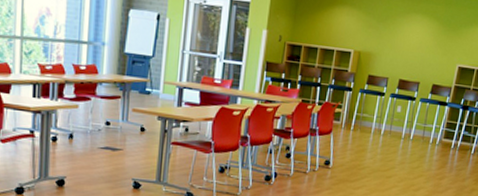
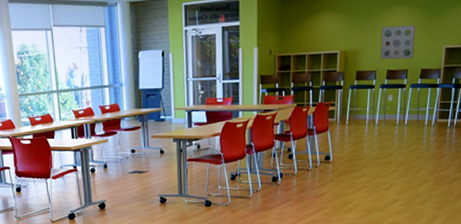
wall art: none [394,33,432,72] -> present [380,25,415,60]

